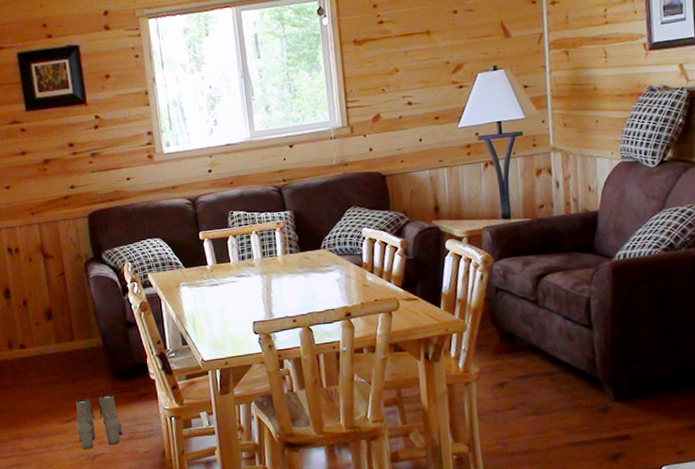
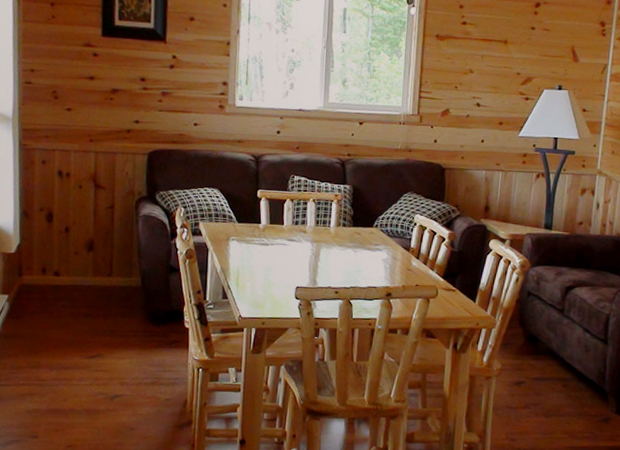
boots: present [75,394,123,450] -> none [99,336,148,389]

